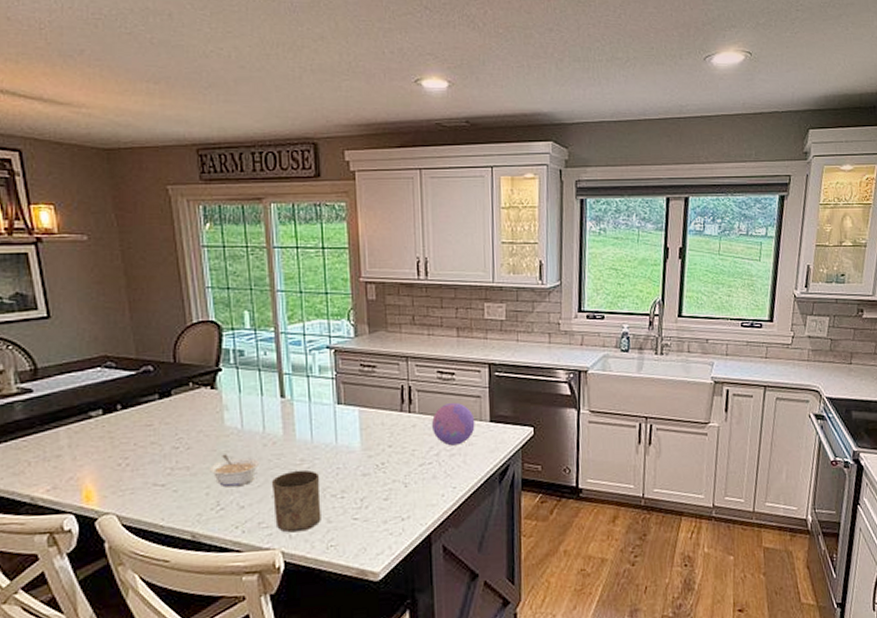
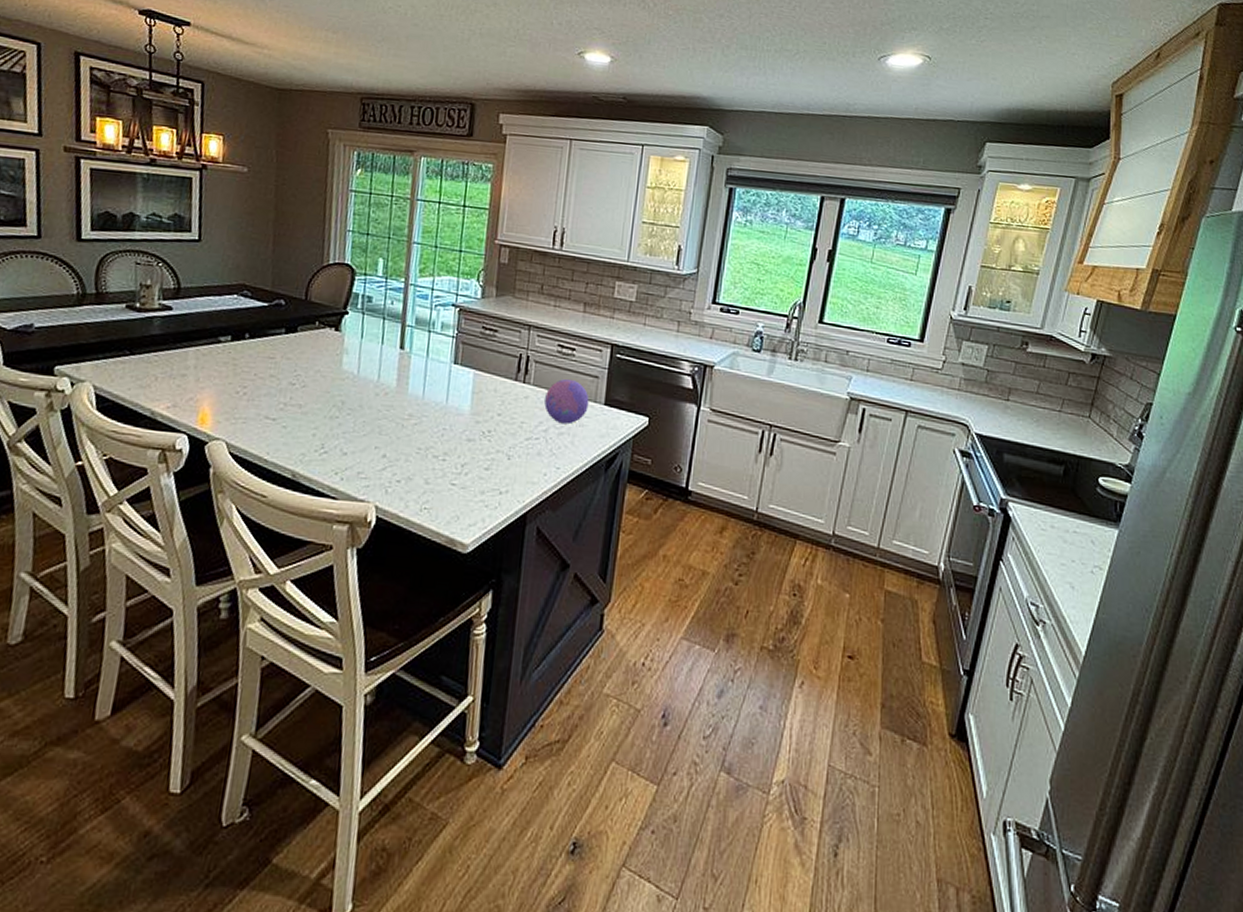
legume: present [210,454,261,487] -> none [320,397,370,433]
cup: present [271,469,321,533] -> none [374,424,425,489]

